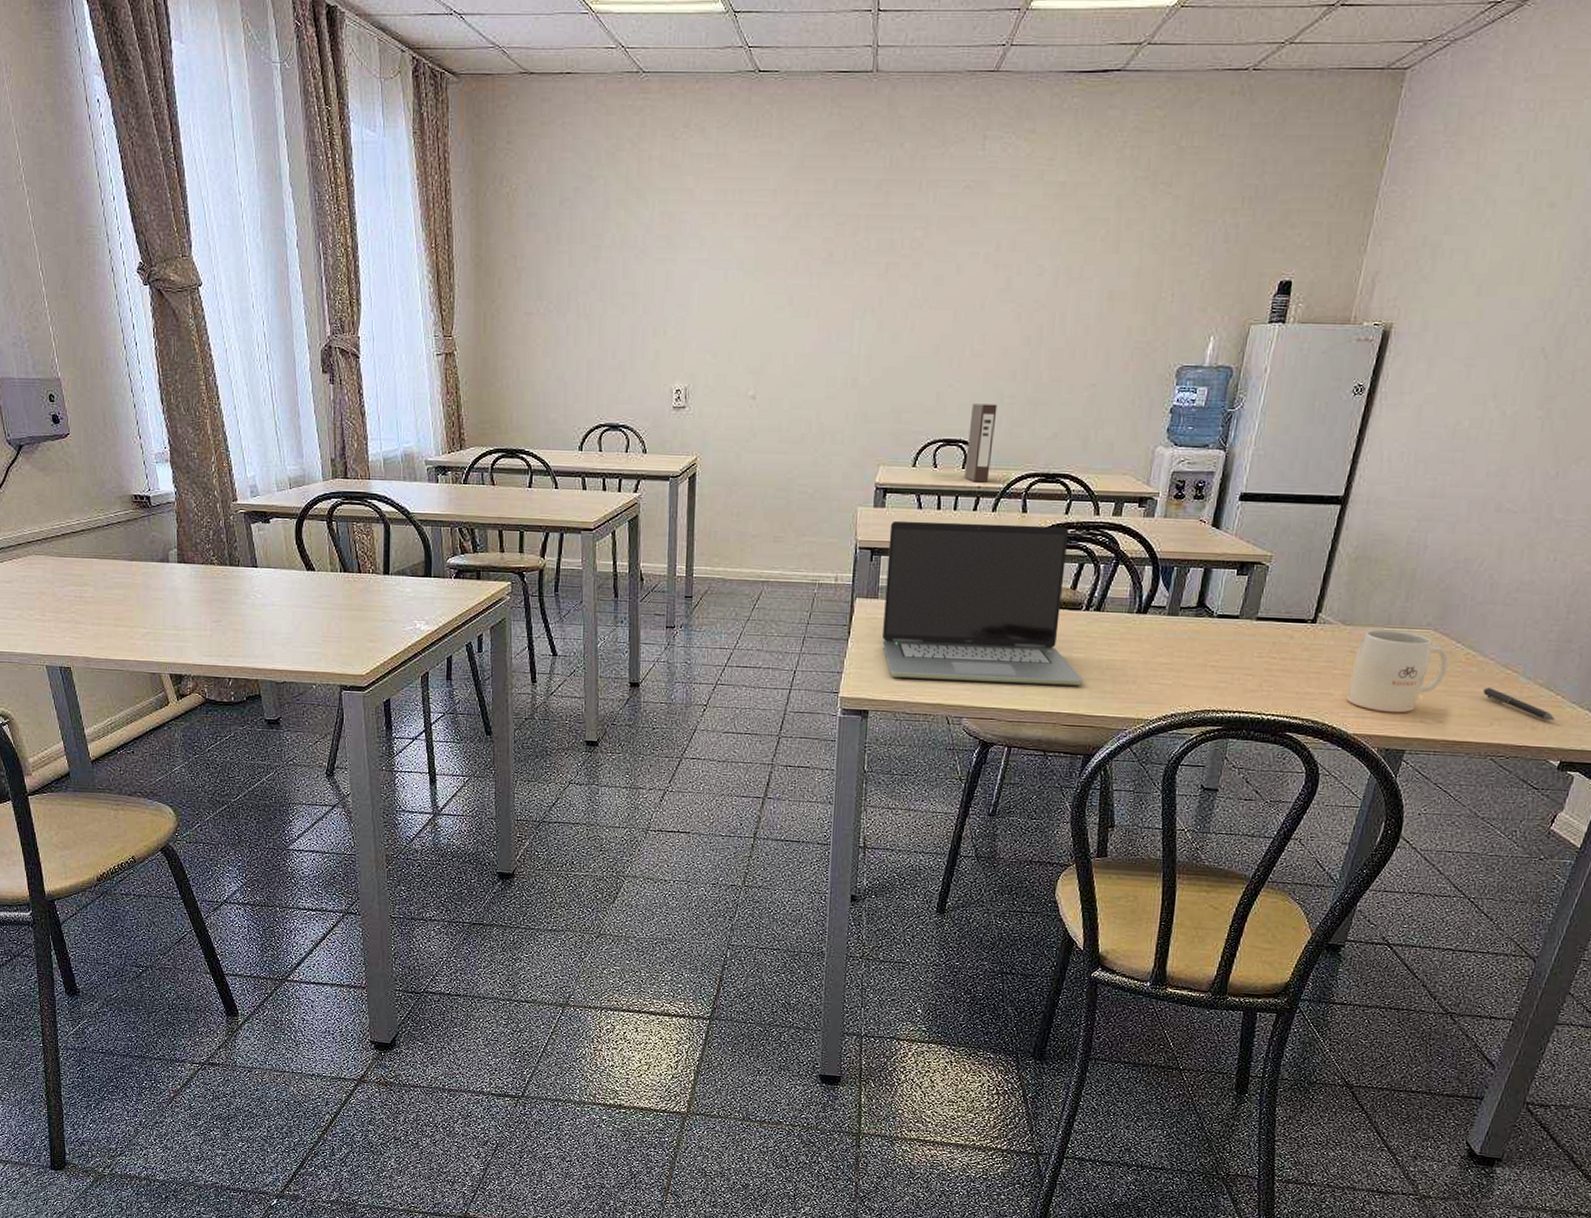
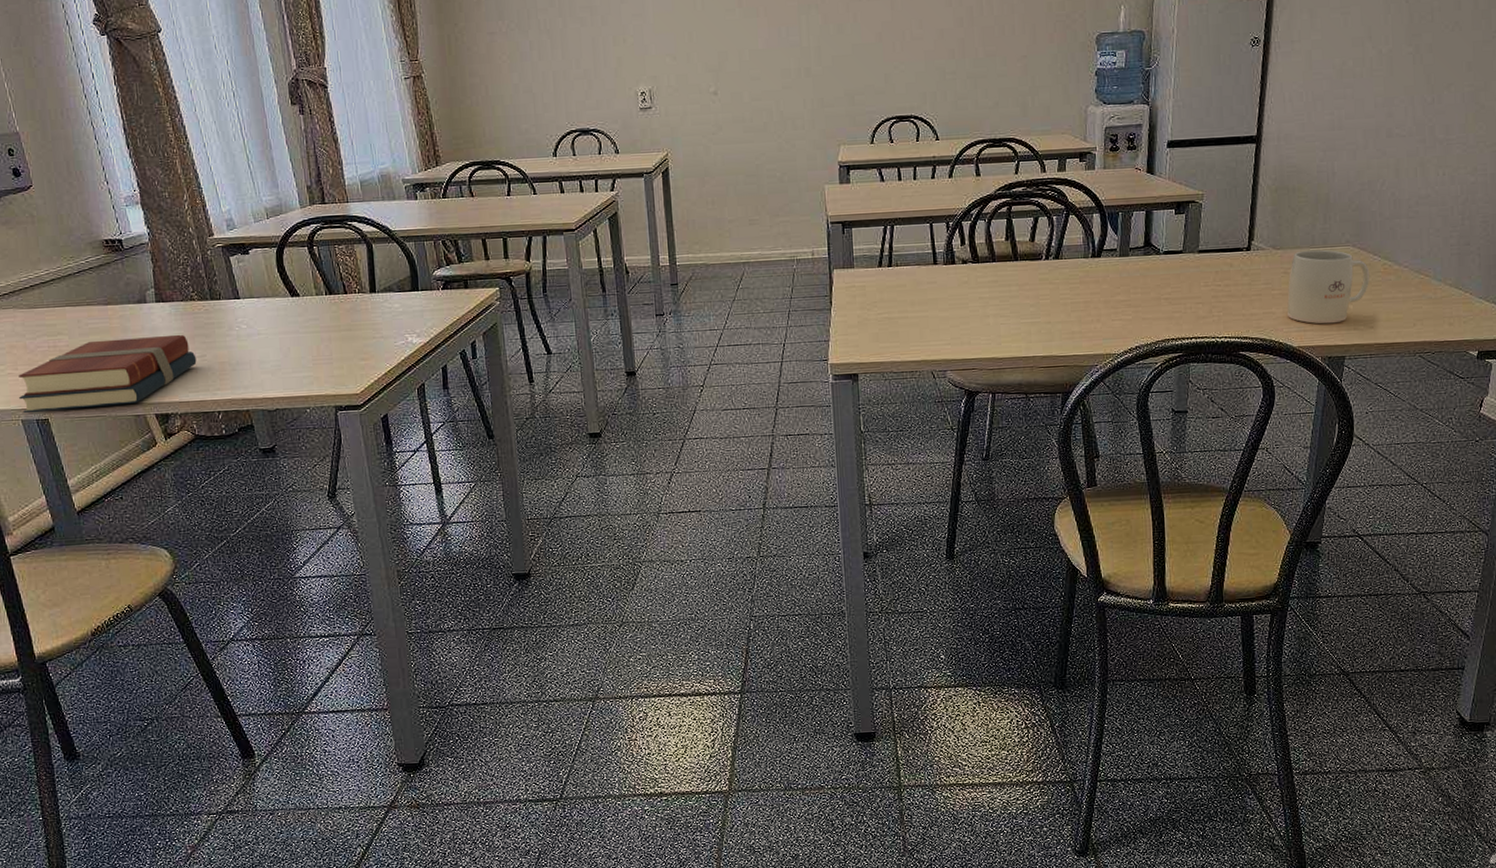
books: none [45,595,212,662] -> present [19,334,197,414]
laptop: present [882,520,1083,686] -> none [857,185,1052,340]
binder: present [964,403,998,483] -> none [918,81,942,153]
pen: present [1483,688,1555,721] -> none [1403,292,1468,316]

